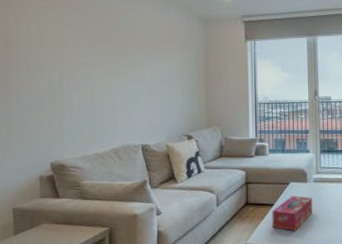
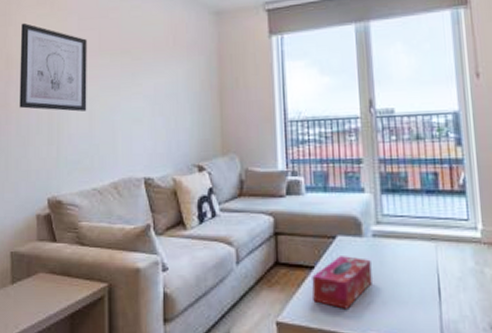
wall art: none [20,12,89,91] -> present [19,22,87,112]

